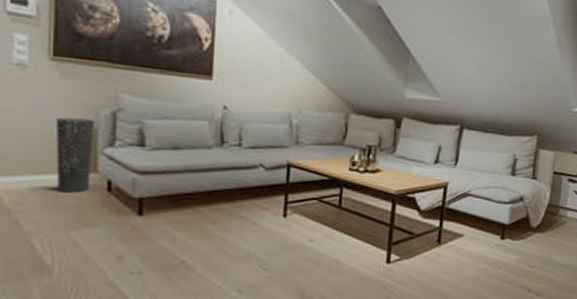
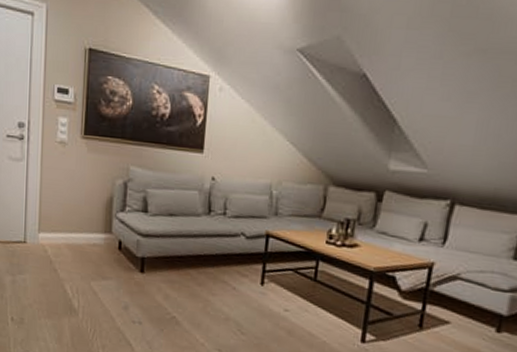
umbrella stand: present [55,117,94,193] -> none [83,185,111,250]

